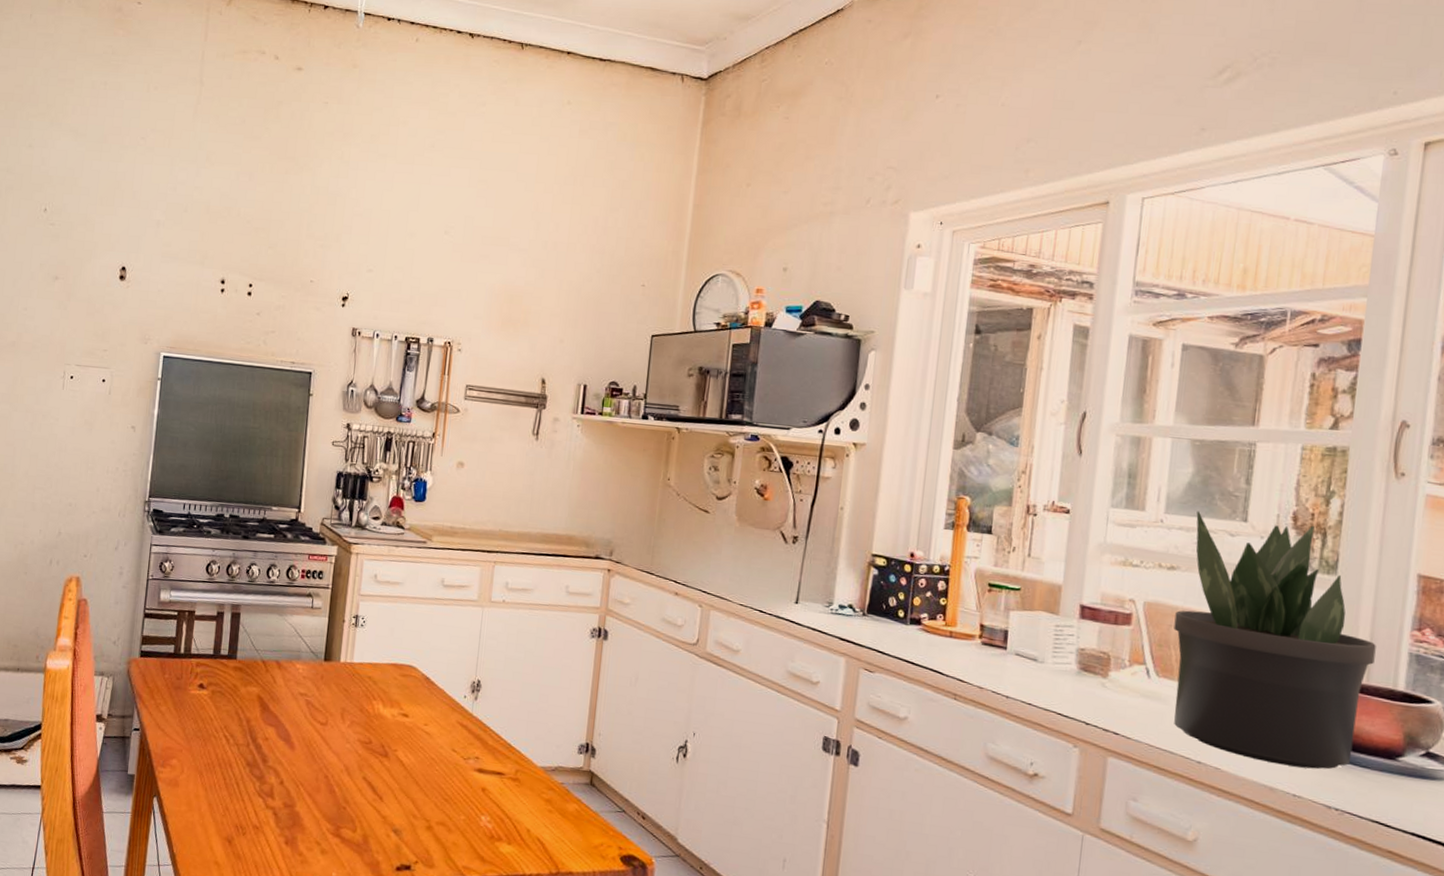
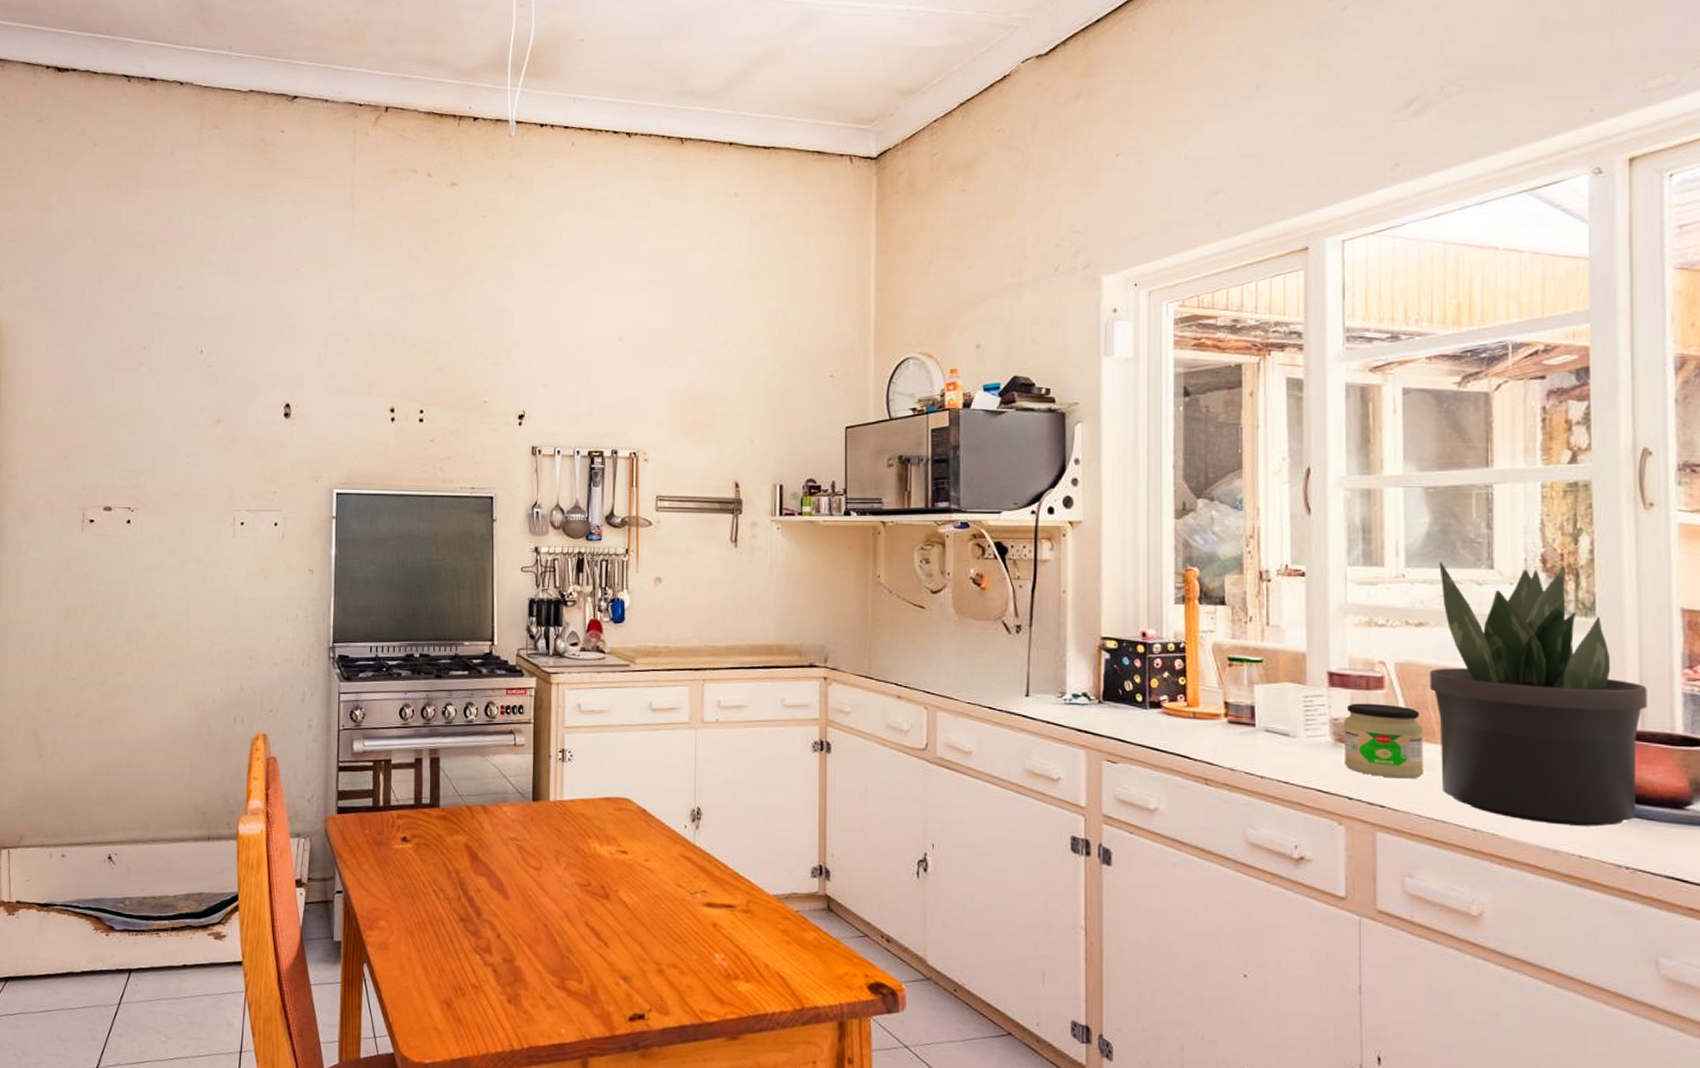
jar: none [1086,635,1163,710] -> present [1343,703,1425,779]

